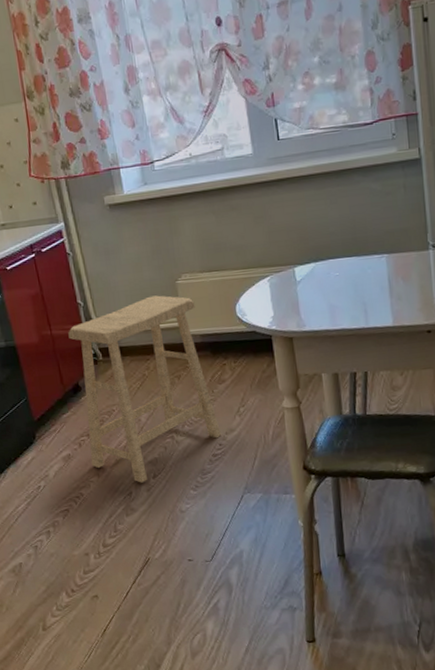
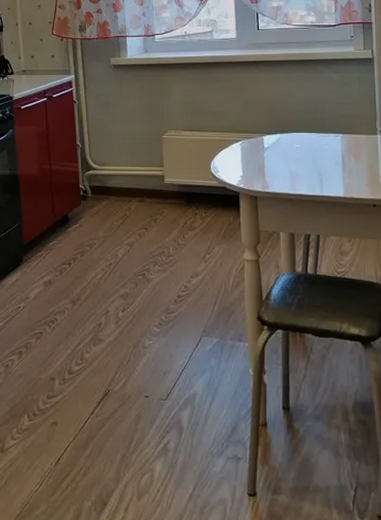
stool: present [68,295,221,483] -> none [65,146,187,315]

